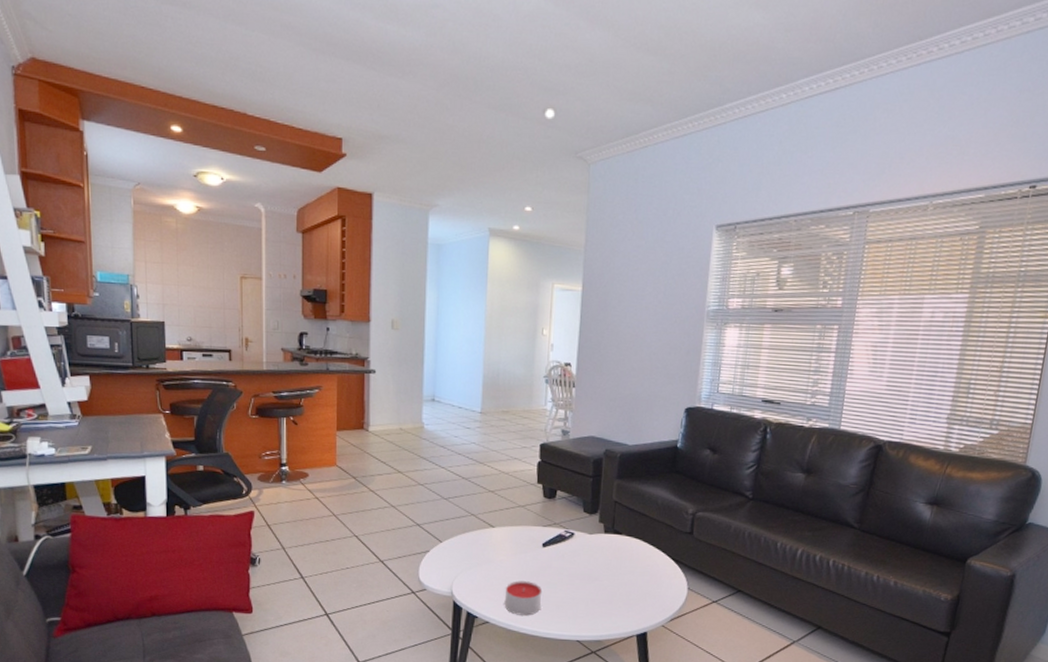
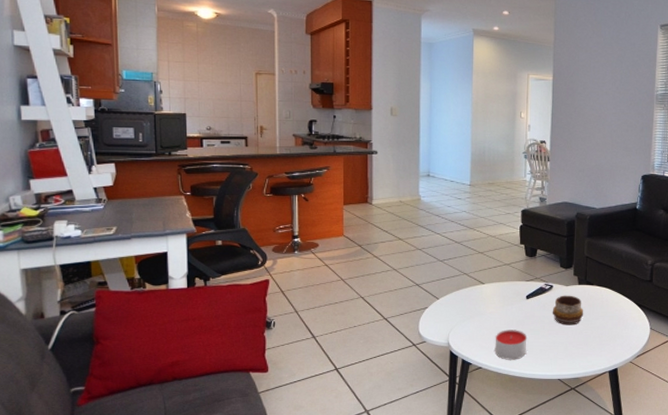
decorative bowl: none [572,544,610,580] -> present [552,295,584,325]

